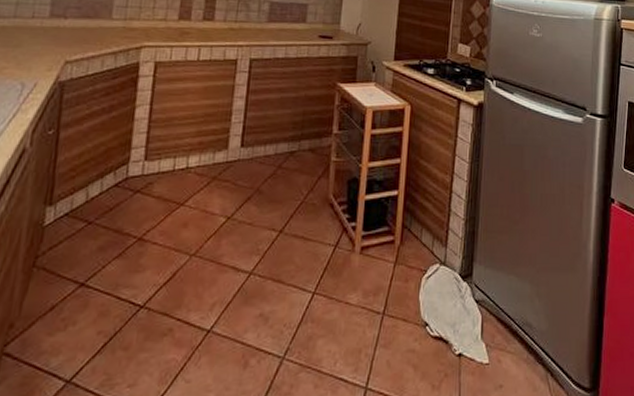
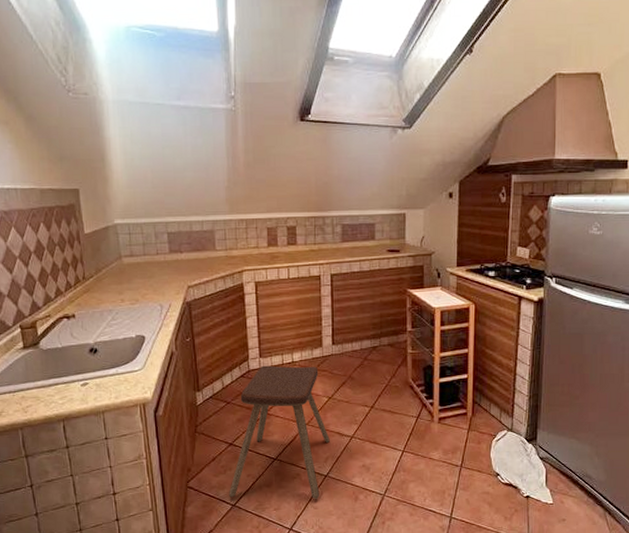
music stool: none [64,171,221,369] -> present [229,365,330,500]

